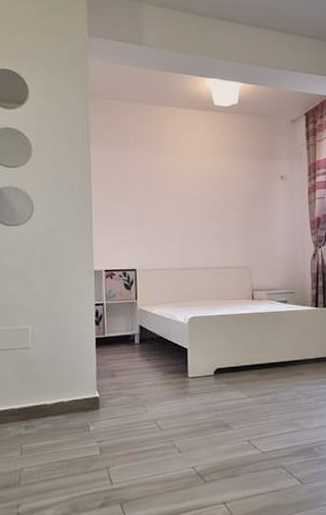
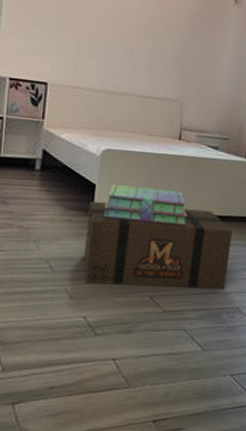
cardboard box: none [184,357,312,437] -> present [84,201,233,290]
stack of books: none [197,344,270,376] -> present [103,184,188,226]

